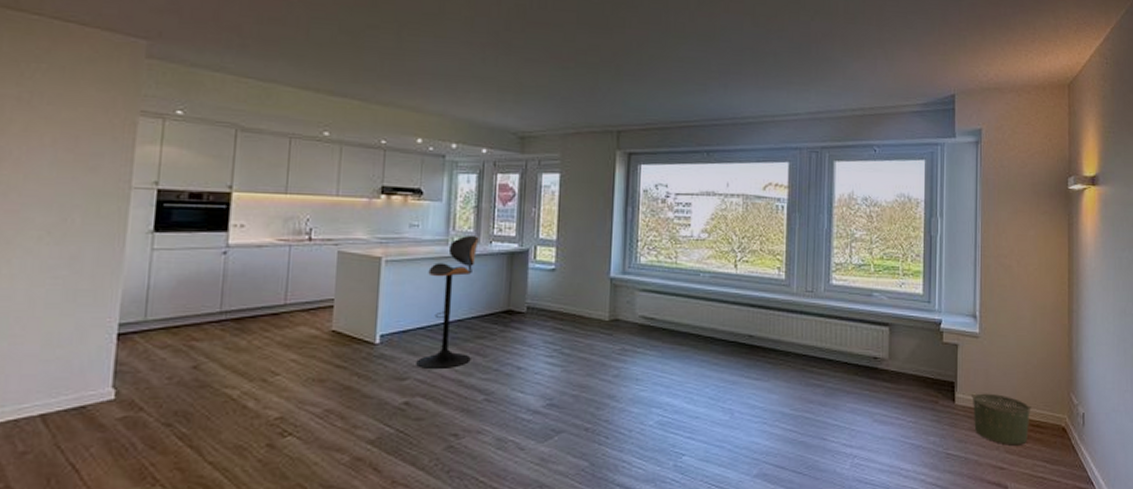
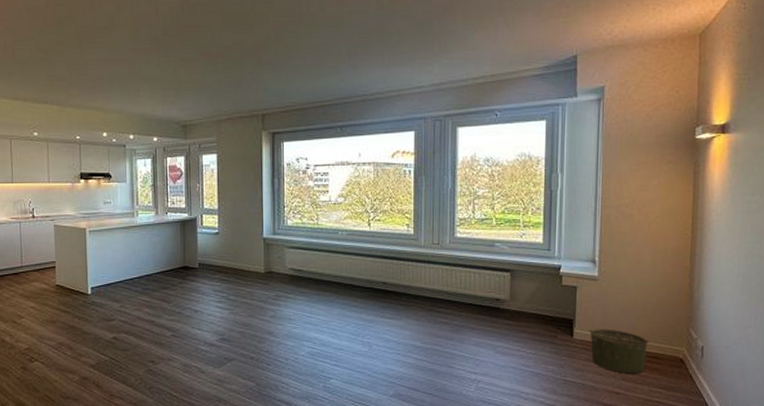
bar stool: present [416,234,479,369] -> none [119,208,159,312]

